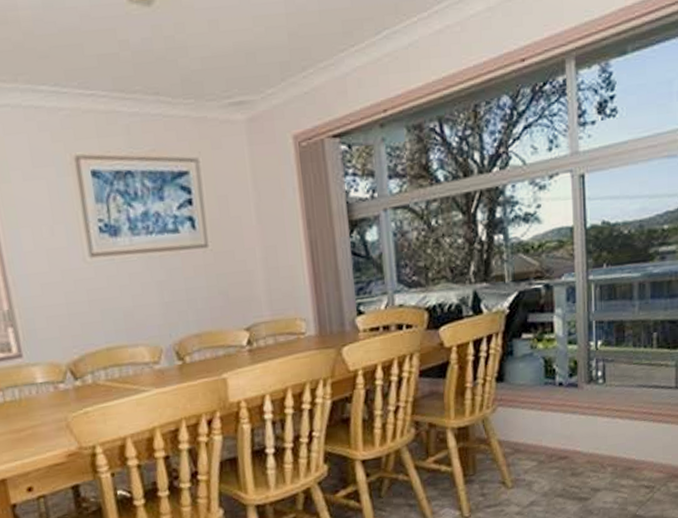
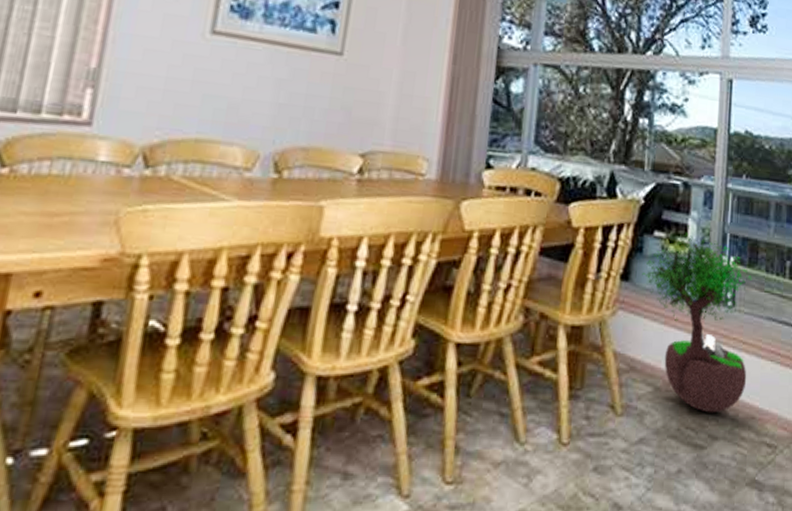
potted tree: none [515,322,622,472] -> present [642,225,752,413]

